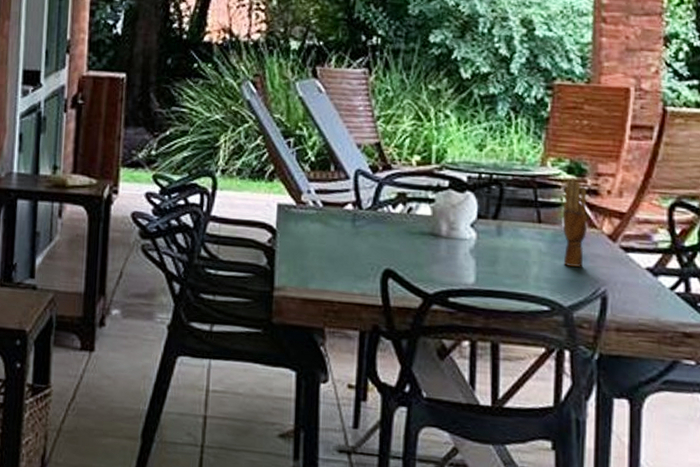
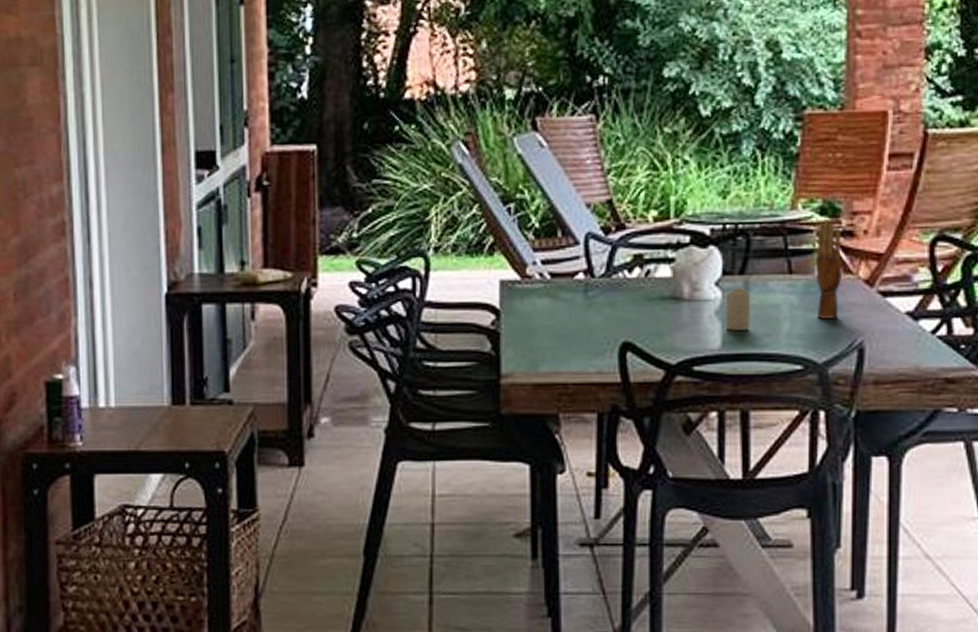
candle: none [479,230,503,271] -> present [725,287,751,331]

